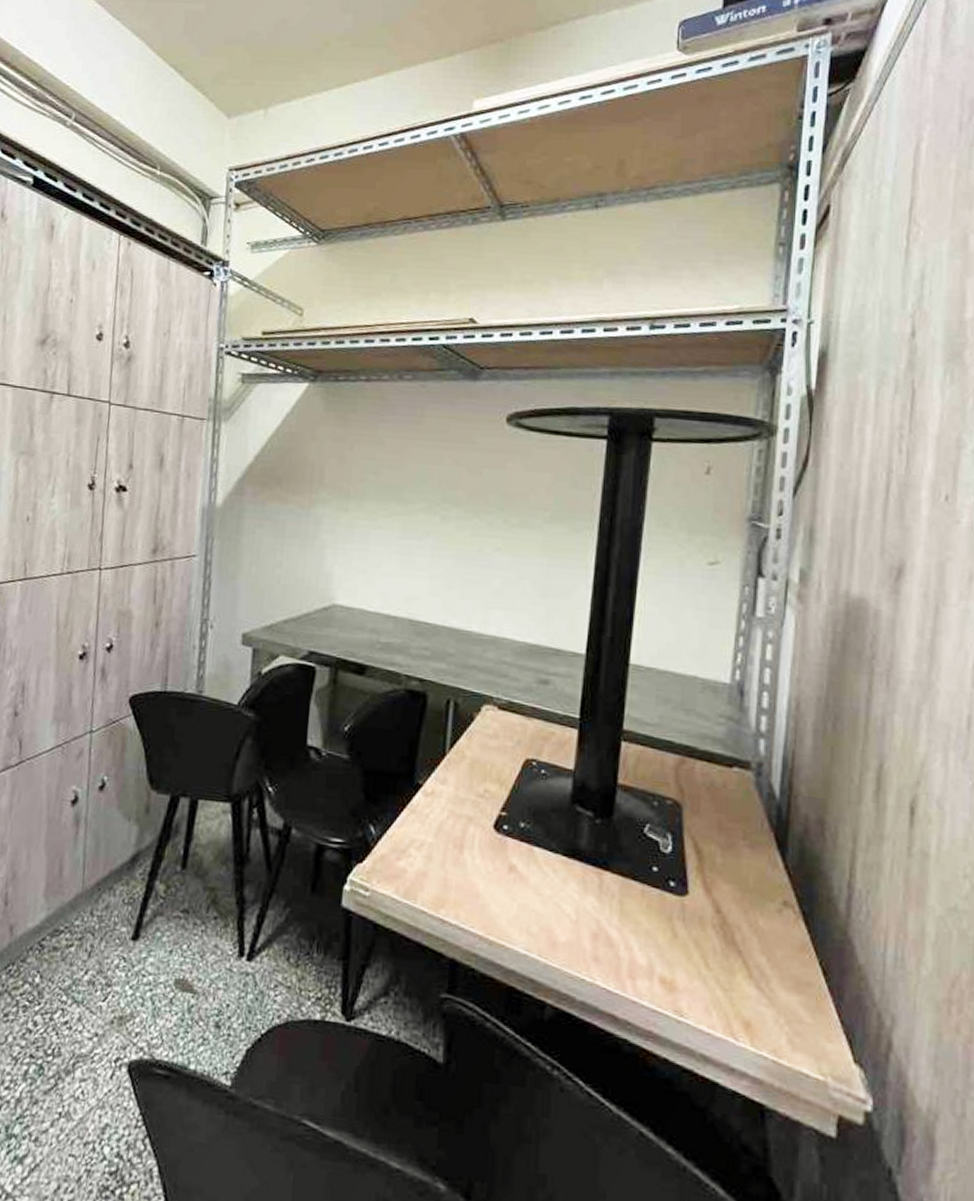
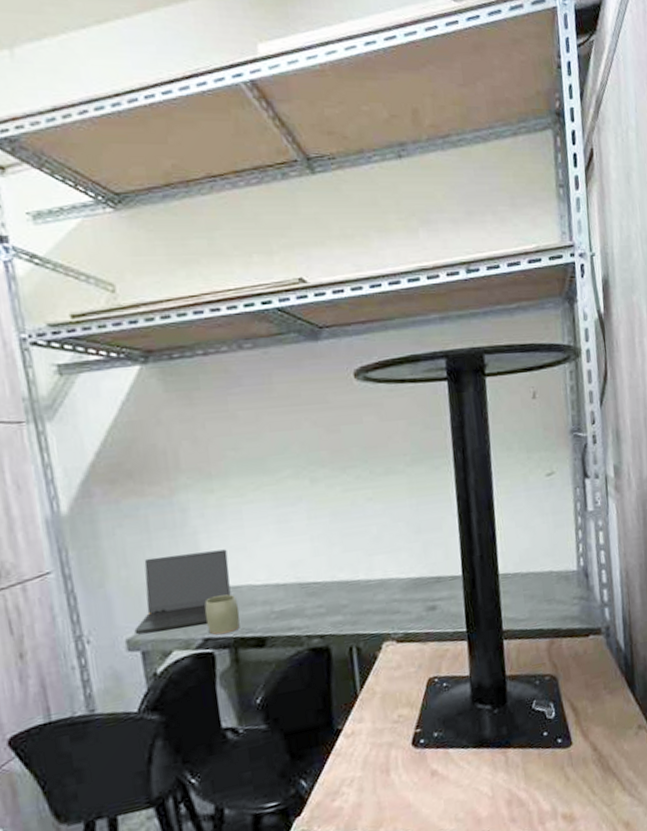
laptop: none [251,561,348,637] -> present [134,549,231,635]
mug: none [314,612,348,653] -> present [204,594,240,635]

